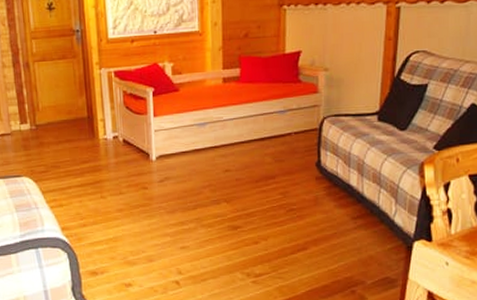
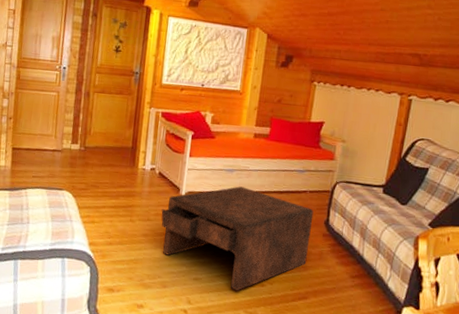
coffee table: none [133,140,303,253] -> present [161,186,314,291]

